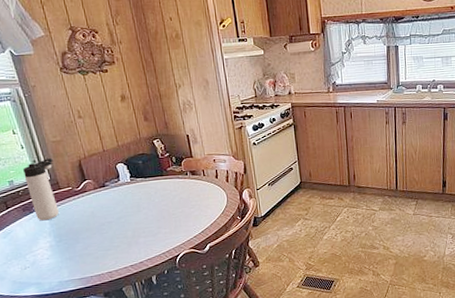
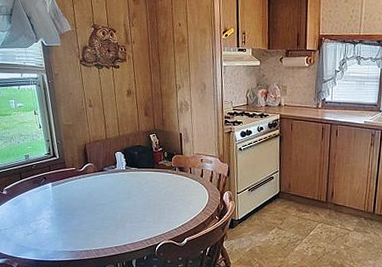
thermos bottle: present [23,158,59,221] -> none [38,139,63,195]

